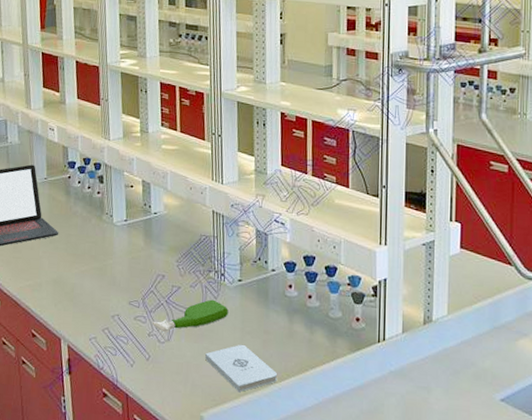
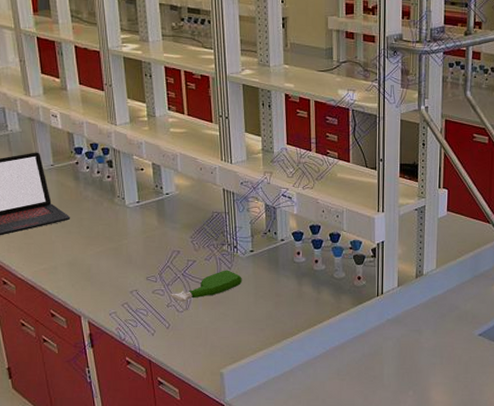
notepad: present [205,344,278,393] -> none [222,307,290,349]

